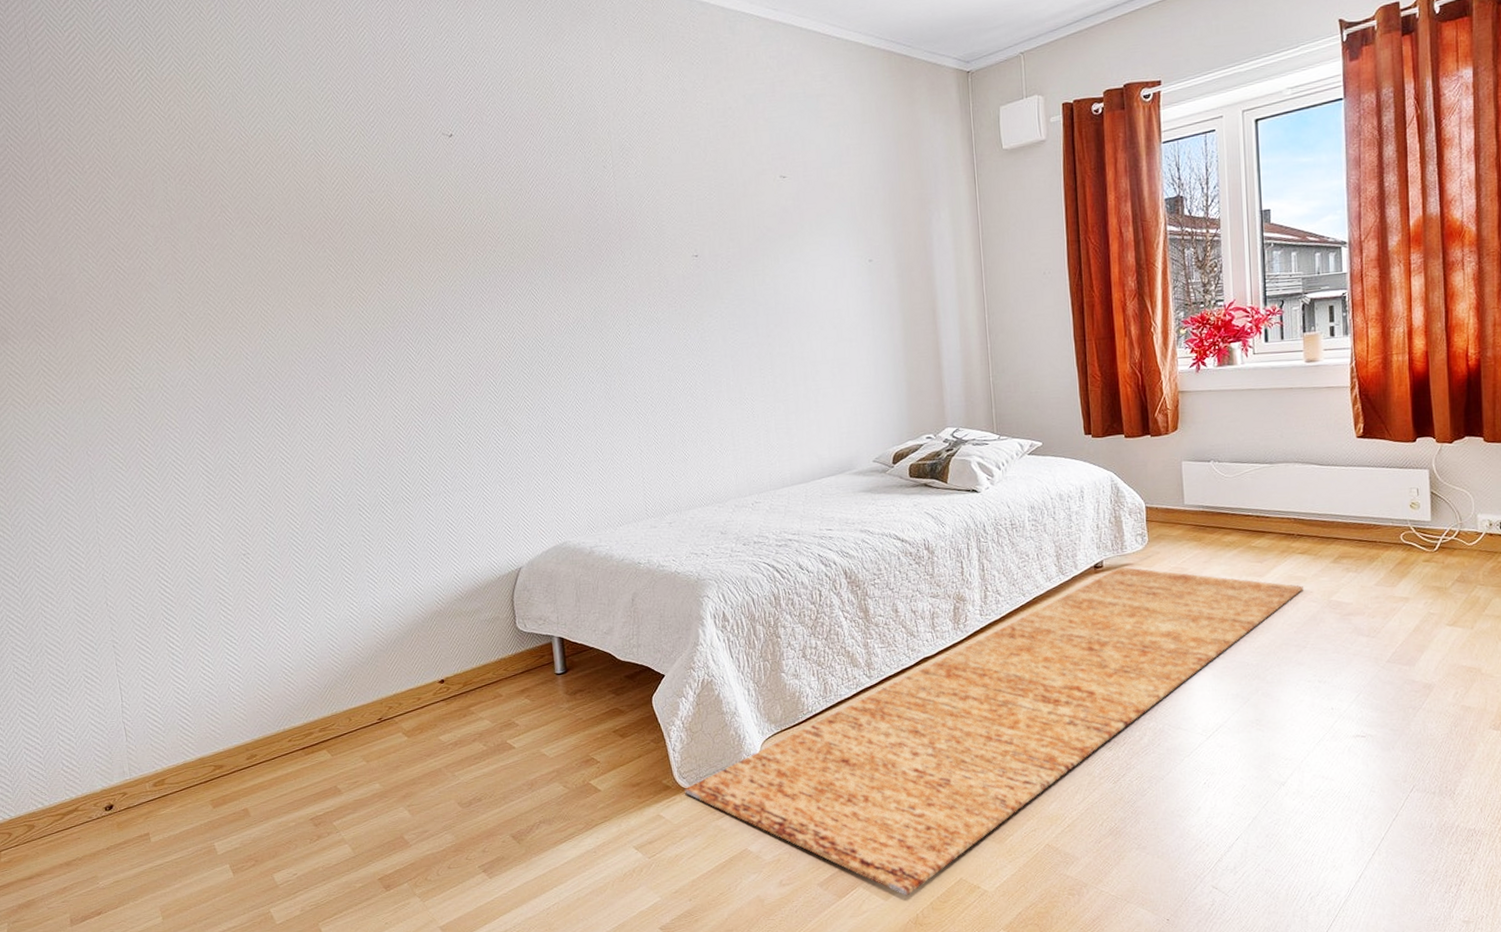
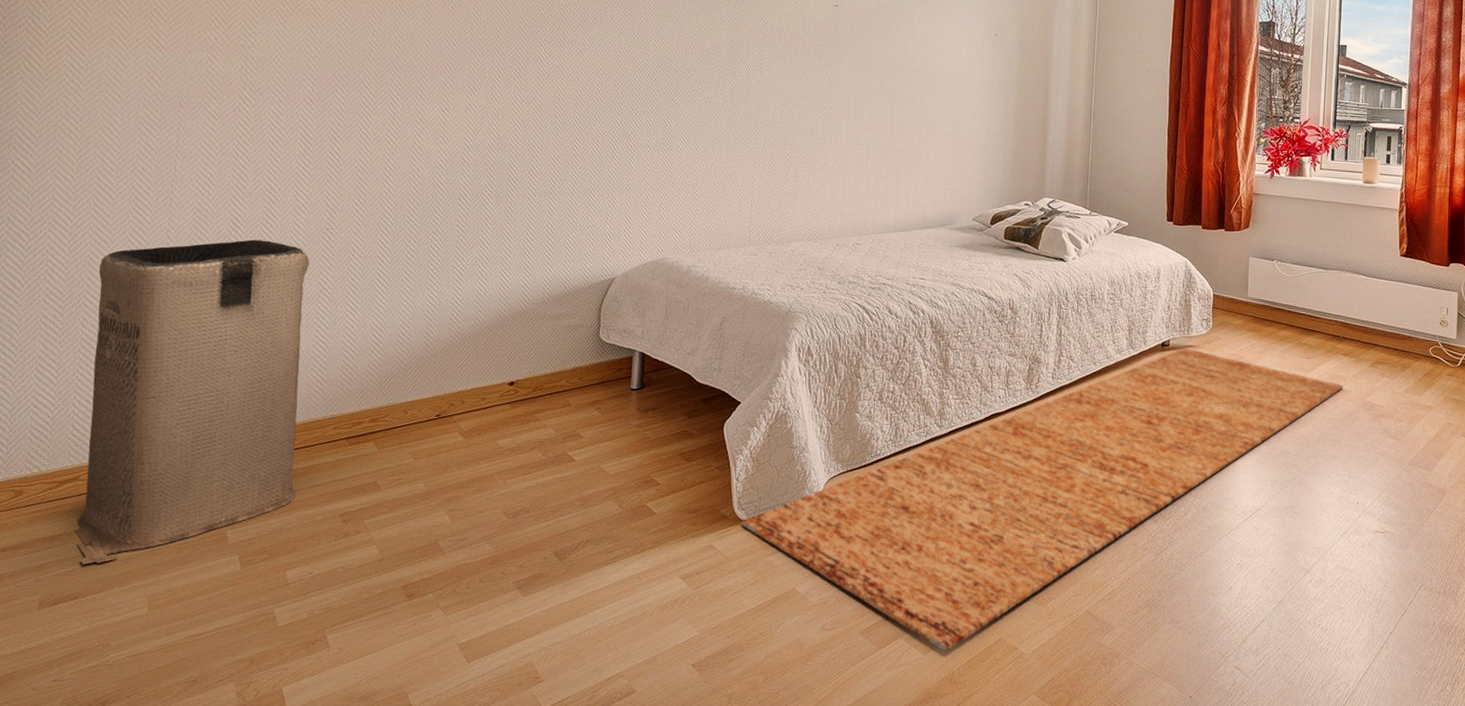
laundry basket: none [51,572,268,884] -> present [75,239,309,565]

